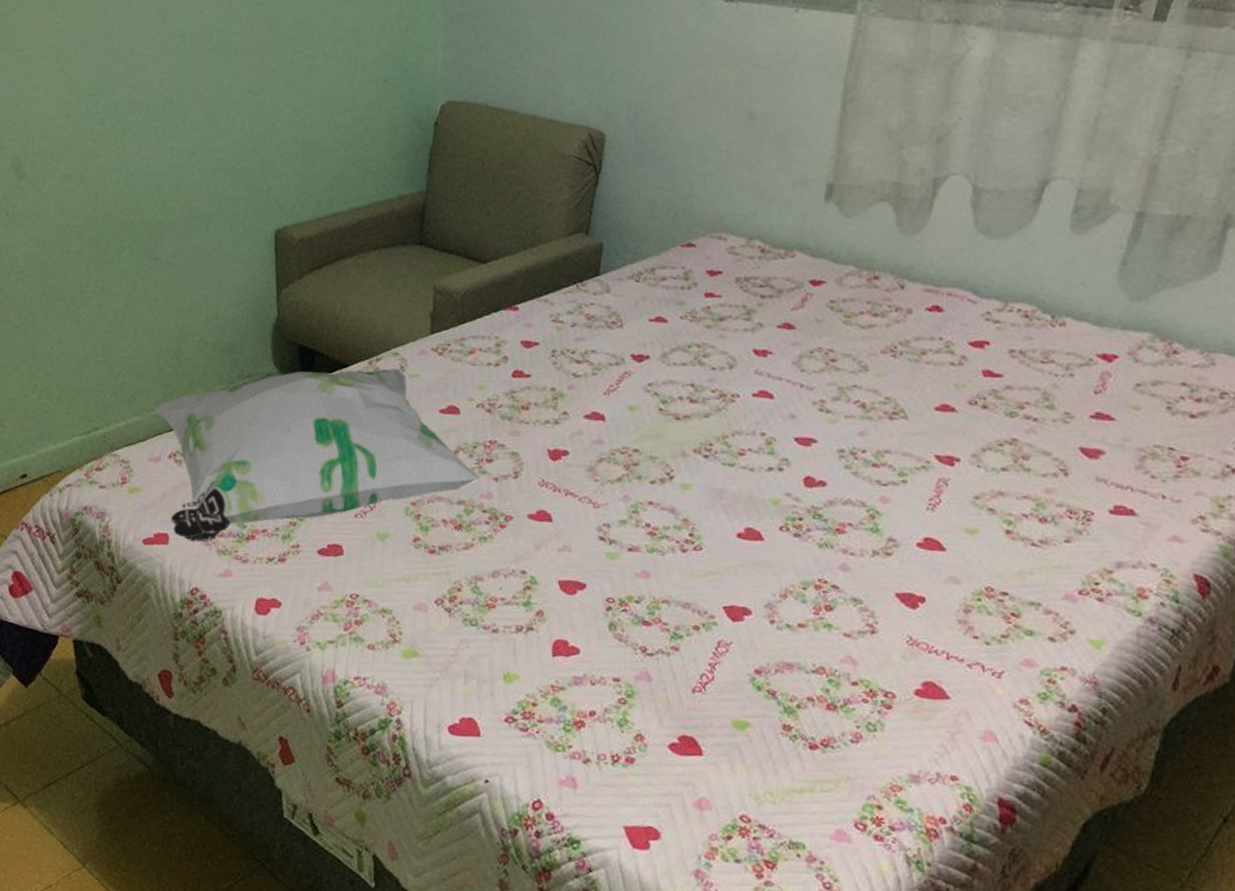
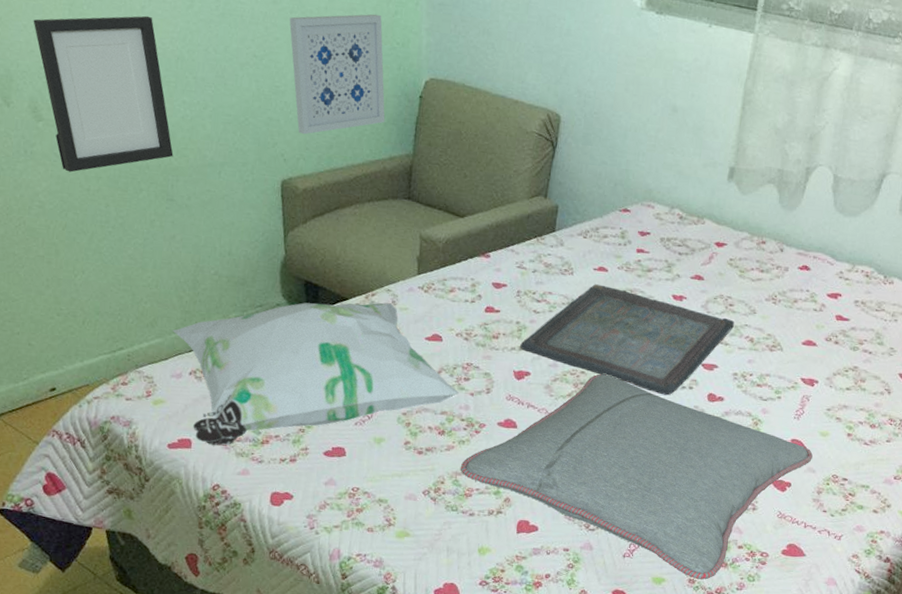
picture frame: none [20,57,159,233] -> present [33,15,174,173]
wall art: none [287,33,394,176] -> present [289,14,385,135]
pillow: none [481,452,955,727] -> present [460,374,813,580]
serving tray: none [556,338,838,480] -> present [520,284,734,396]

